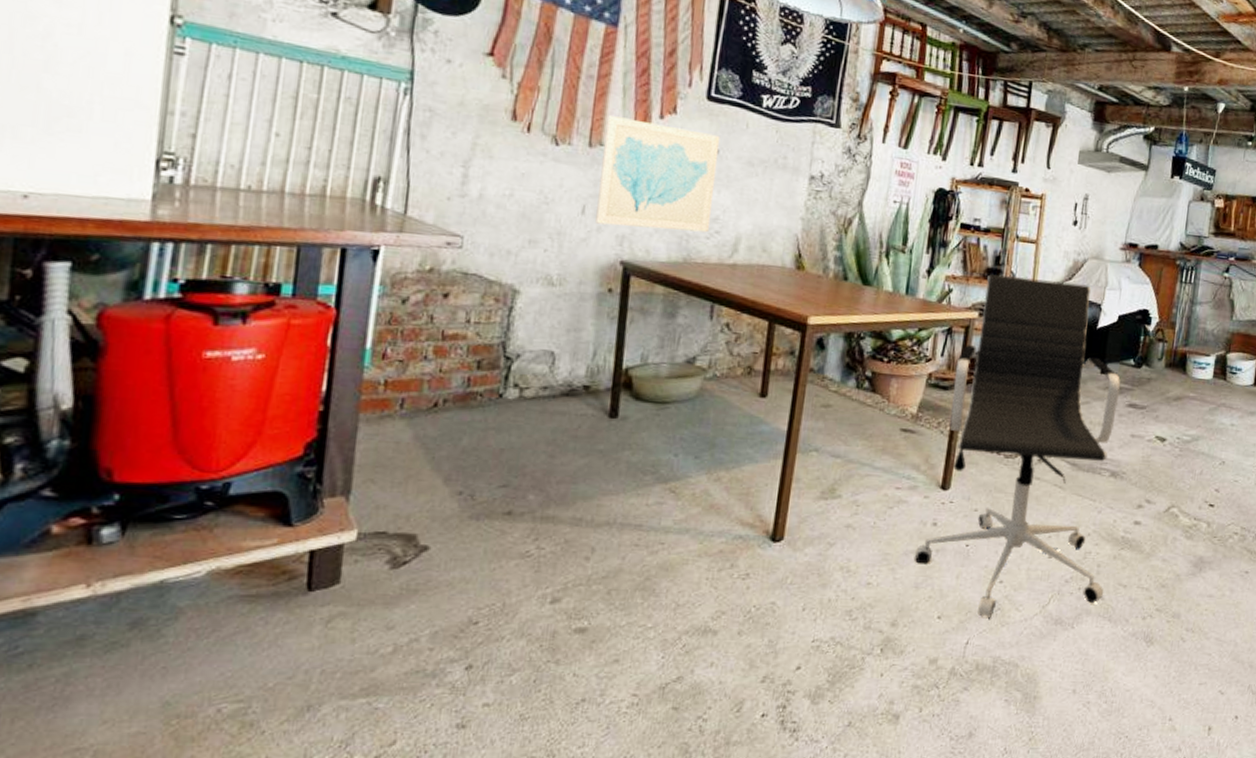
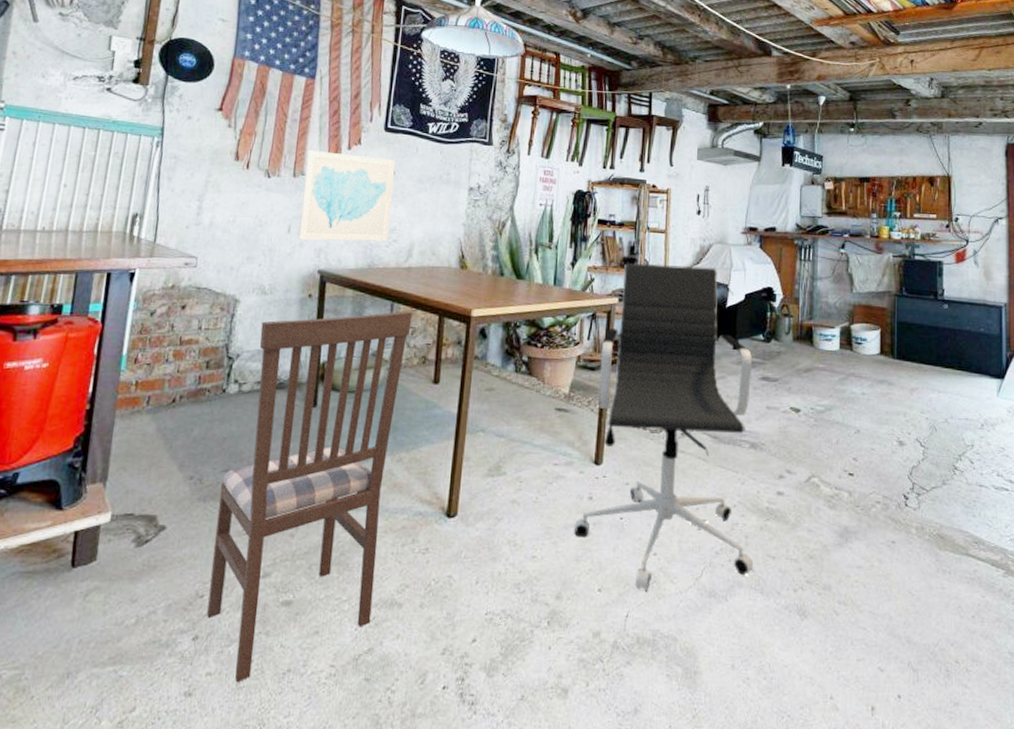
dining chair: none [483,314,737,714] -> present [207,311,412,683]

